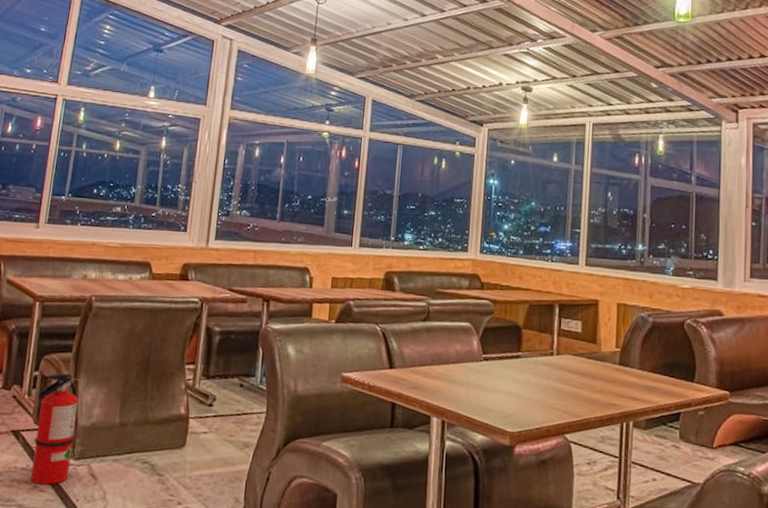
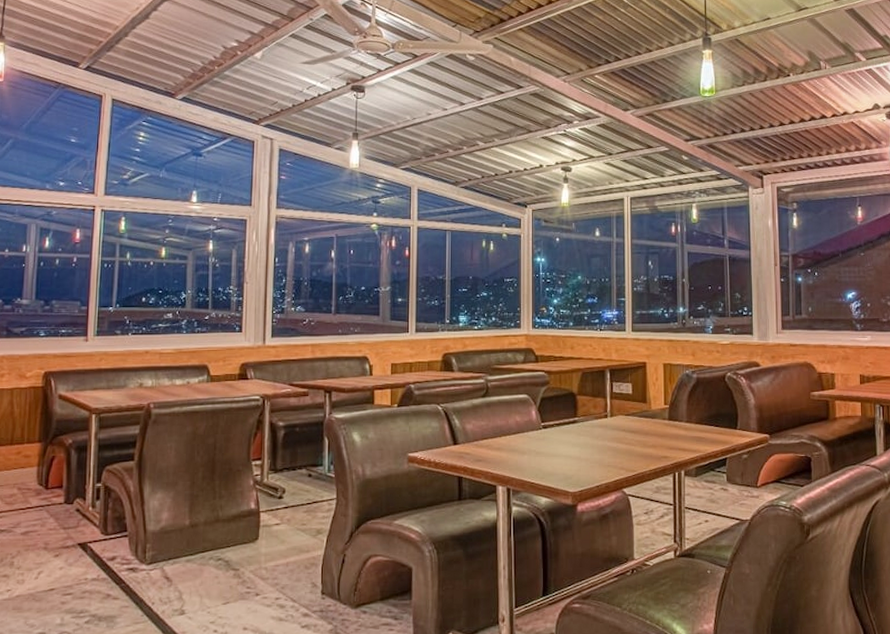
fire extinguisher: present [31,373,88,485] -> none [103,482,153,593]

